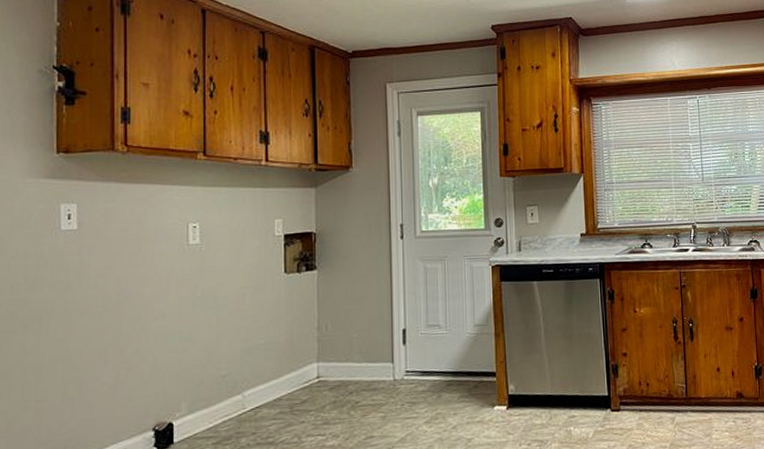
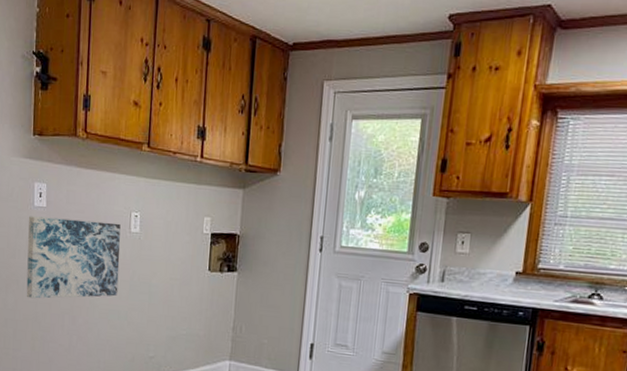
wall art: none [52,237,177,336] -> present [26,216,121,299]

